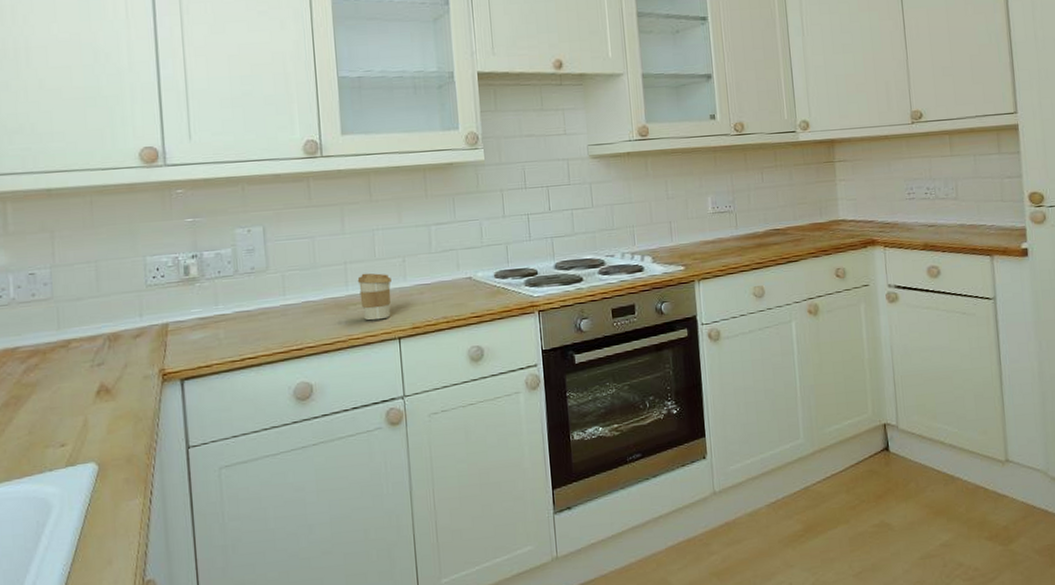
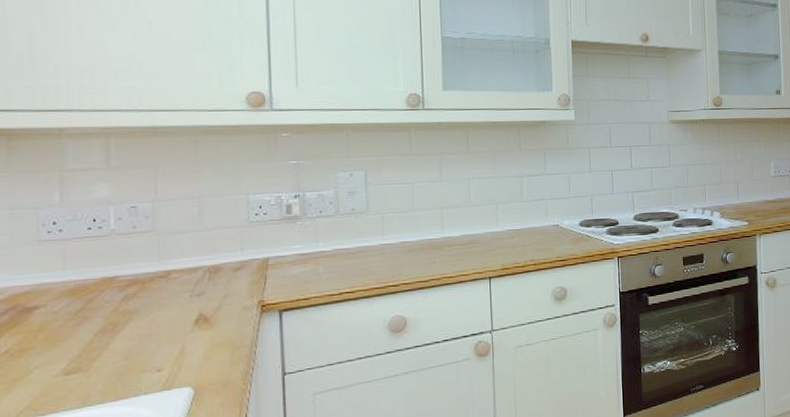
coffee cup: present [357,273,391,321] -> none [453,217,484,261]

